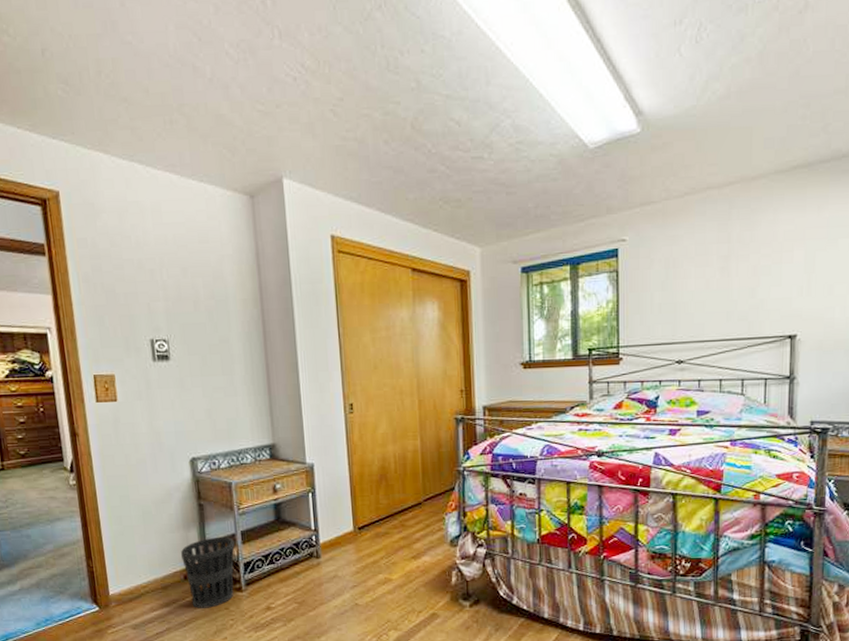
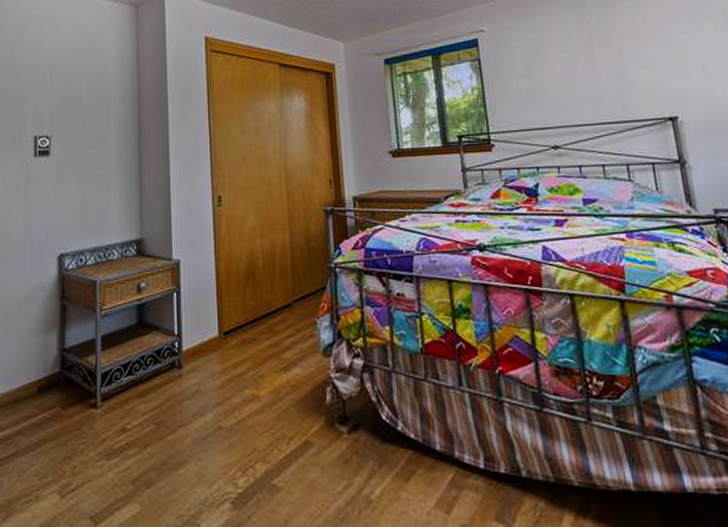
wastebasket: present [181,536,235,609] -> none [38,342,94,428]

